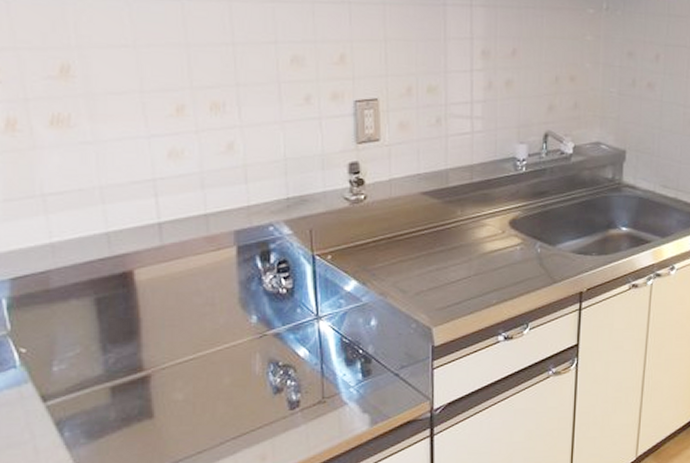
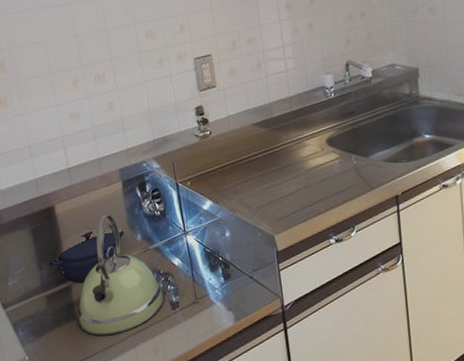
cooking pot: none [119,305,233,374] -> present [49,228,124,284]
kettle: none [155,287,282,440] -> present [77,214,165,336]

